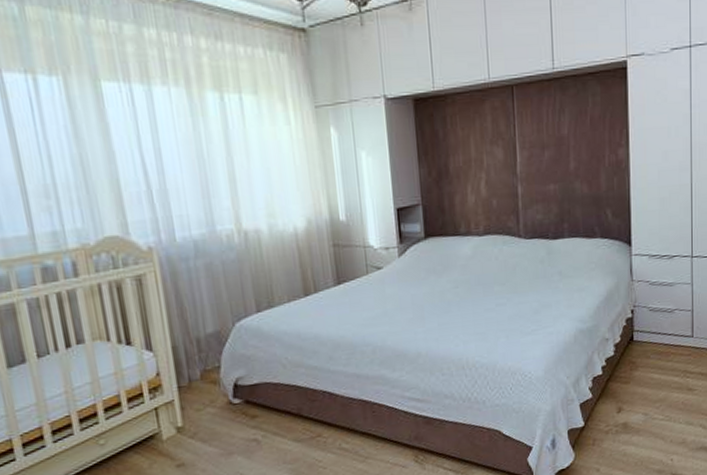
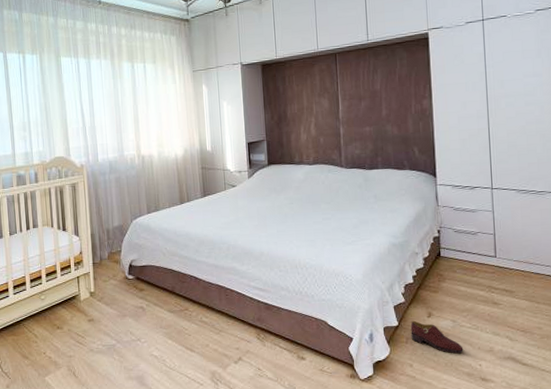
shoe: none [598,418,655,451] -> present [410,320,464,354]

